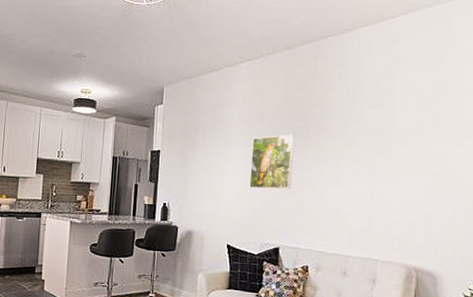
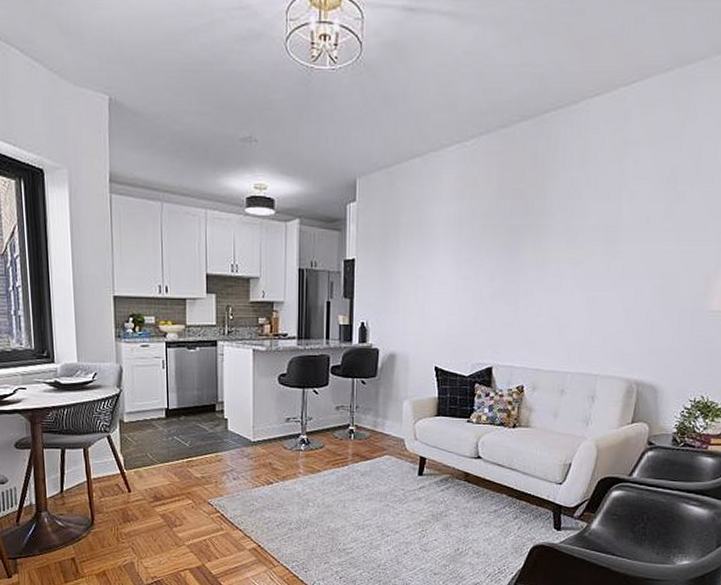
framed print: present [249,134,294,189] -> none [459,234,510,301]

